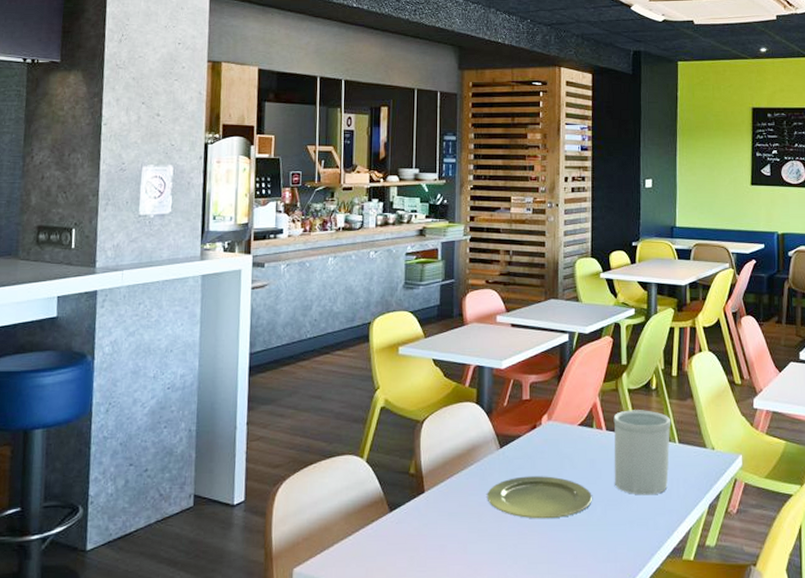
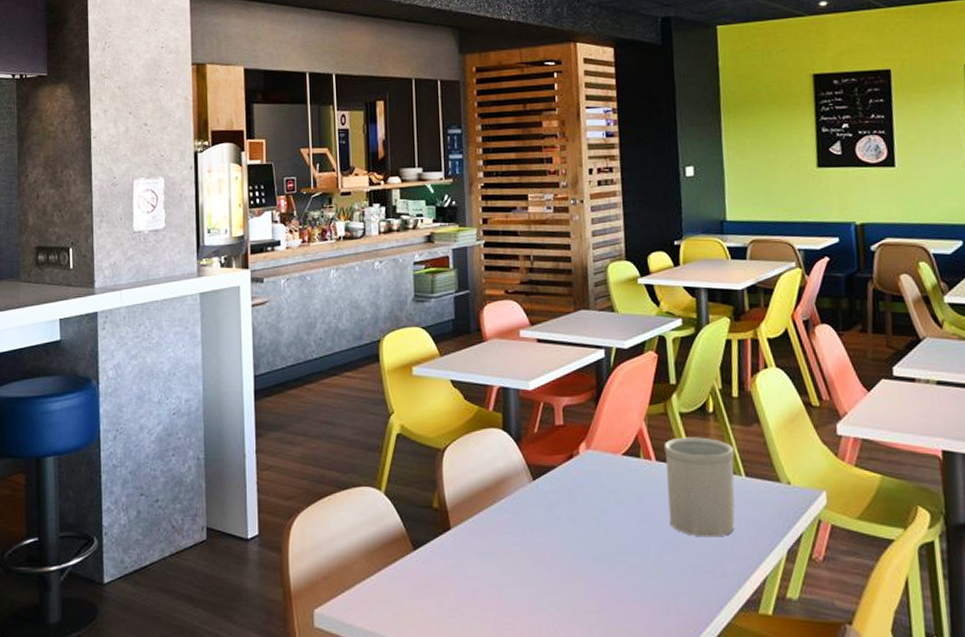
plate: present [487,476,592,519] -> none [521,513,644,562]

